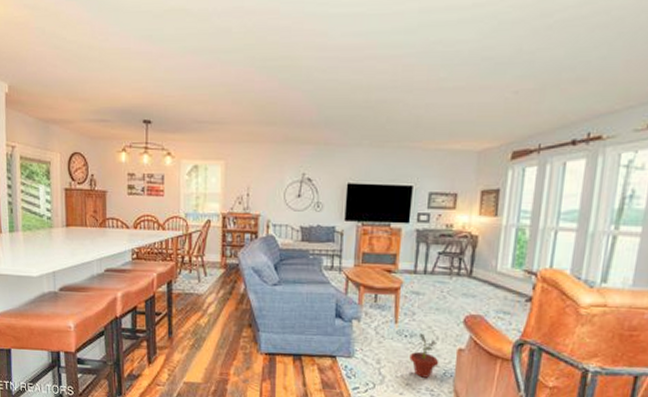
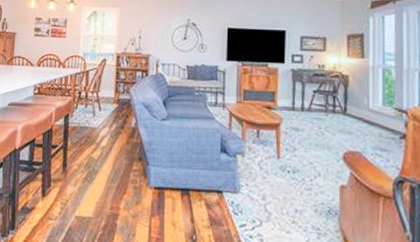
potted plant: present [409,333,439,378] -> none [294,169,323,216]

